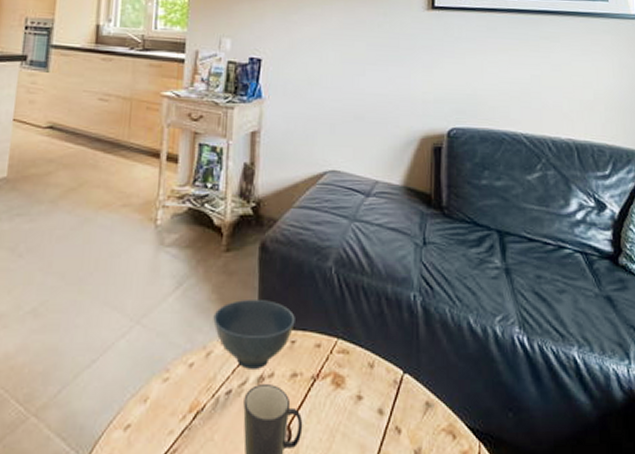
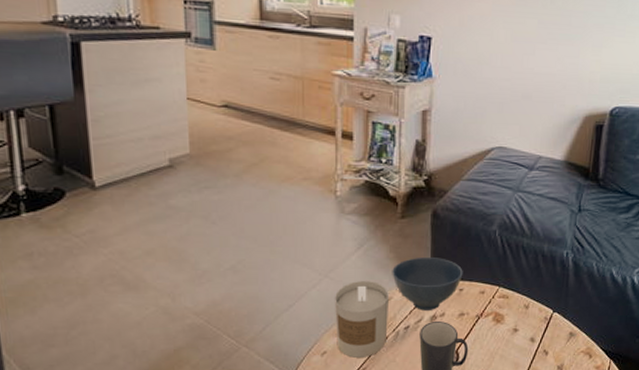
candle: none [143,329,209,434] -> present [334,281,389,358]

